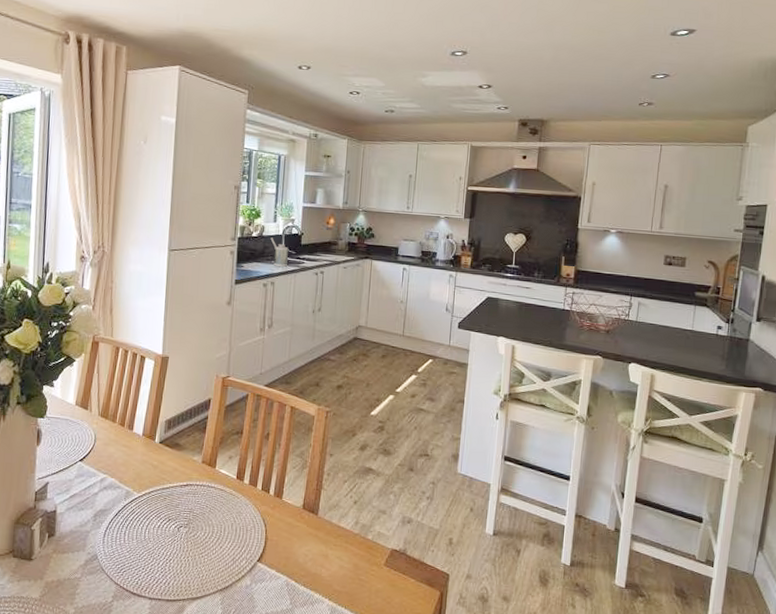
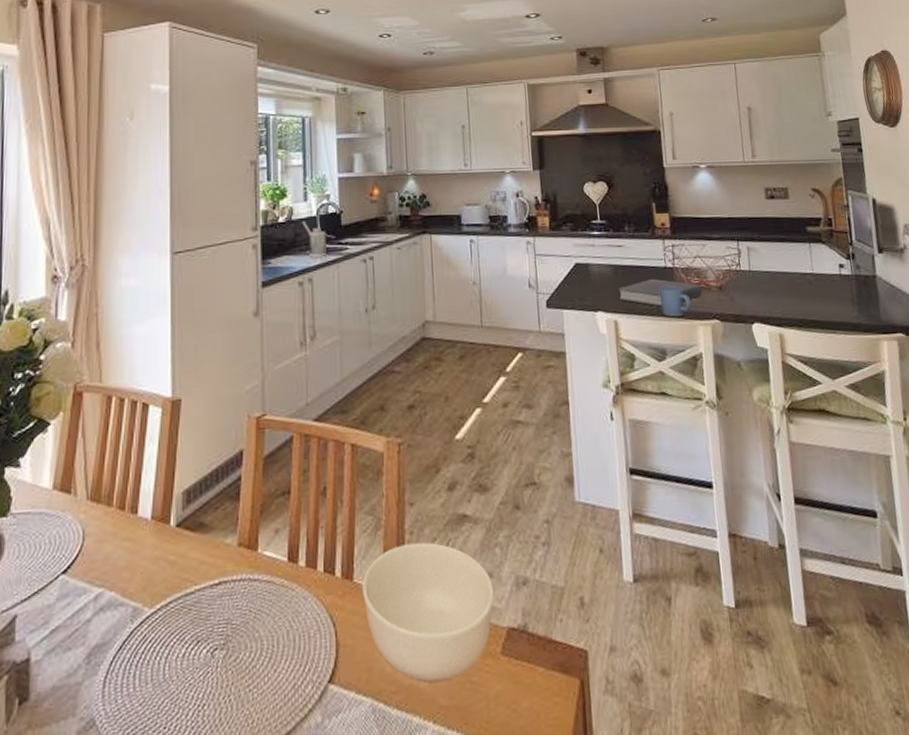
bowl: none [288,481,386,576] -> present [362,542,495,684]
book: none [520,316,591,340] -> present [618,278,702,307]
mug: none [554,324,580,350] -> present [658,285,692,318]

